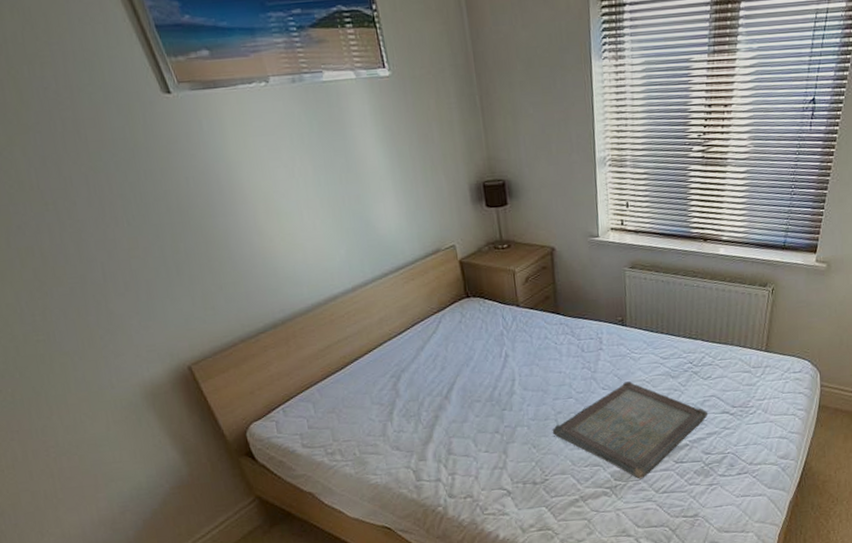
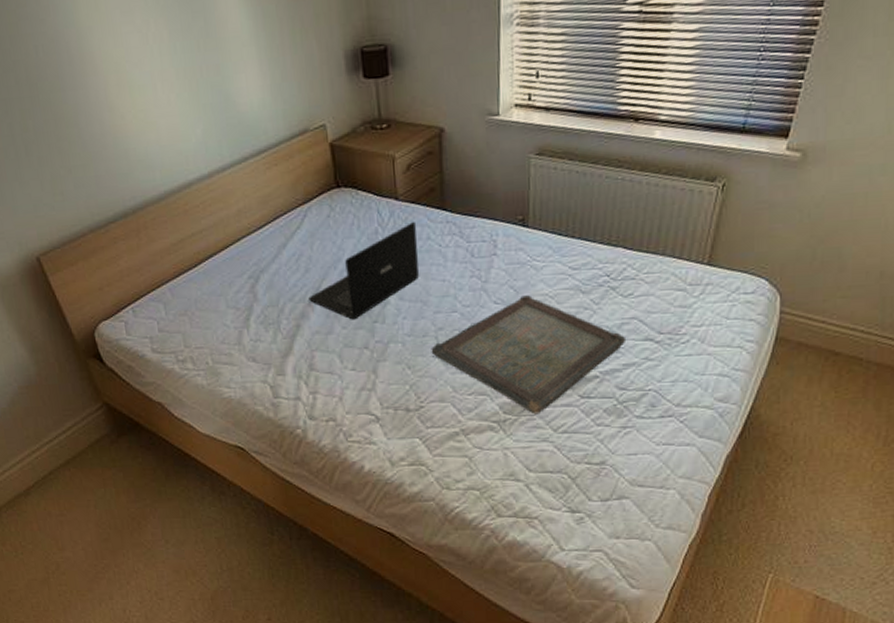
laptop: none [445,324,540,409] -> present [308,221,420,320]

